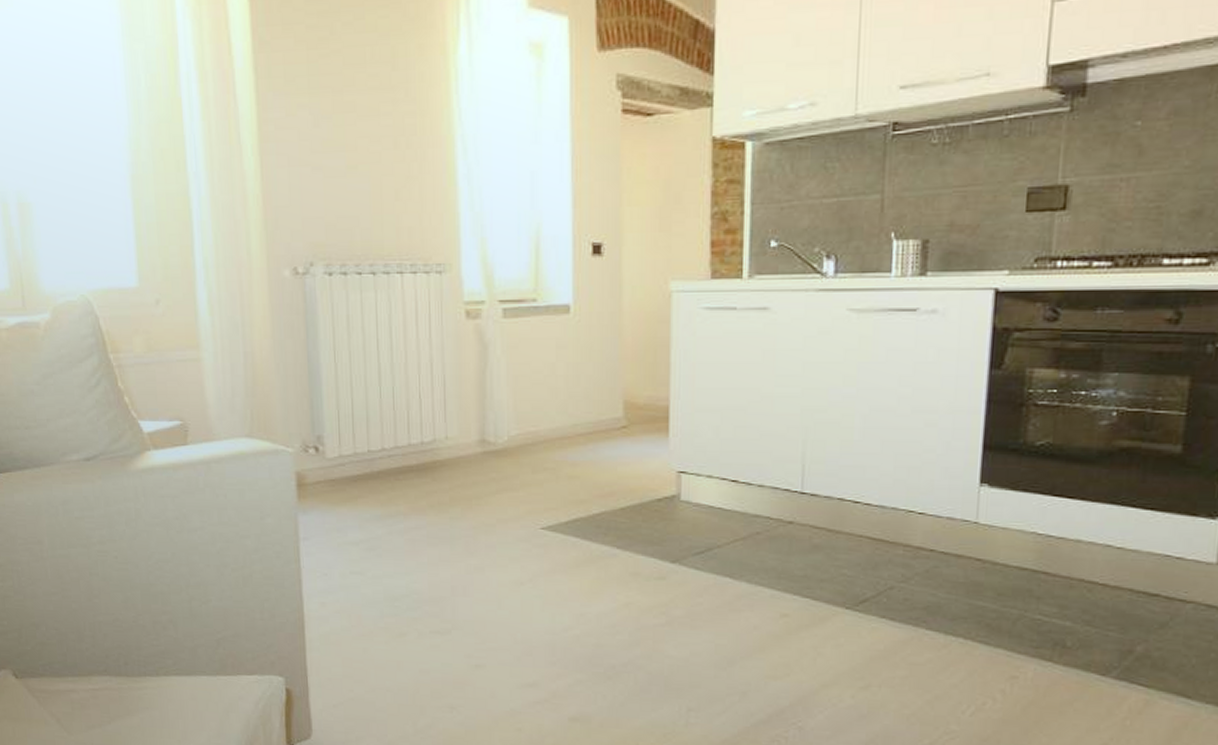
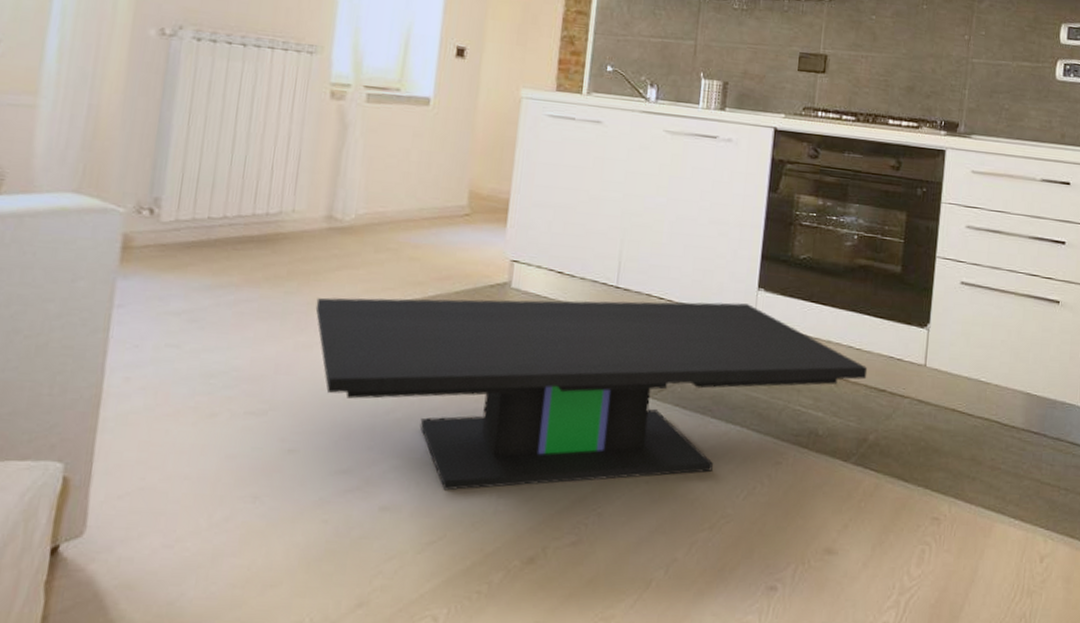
coffee table: none [481,502,1134,704] -> present [315,297,868,491]

